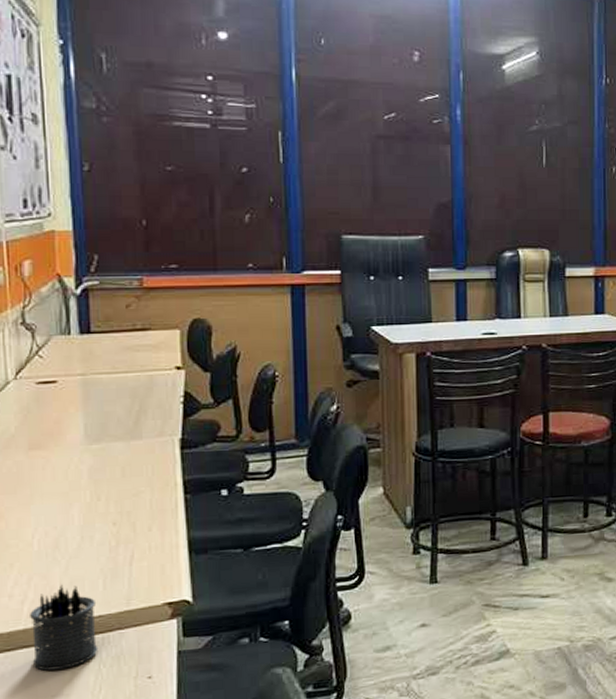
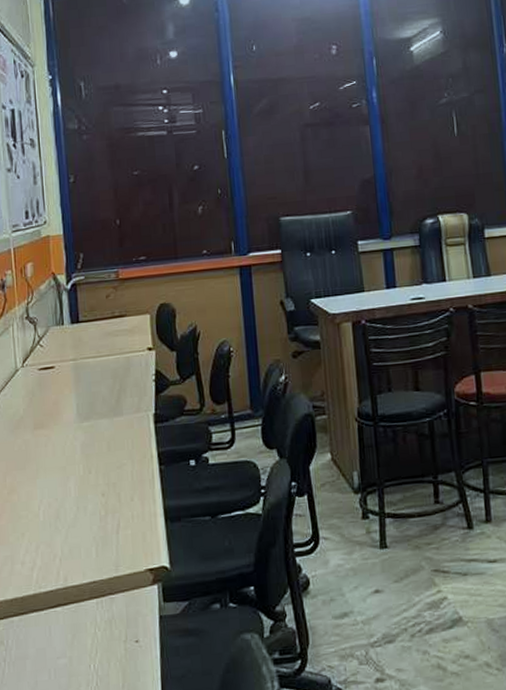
pen holder: present [30,584,98,671] -> none [38,551,94,634]

